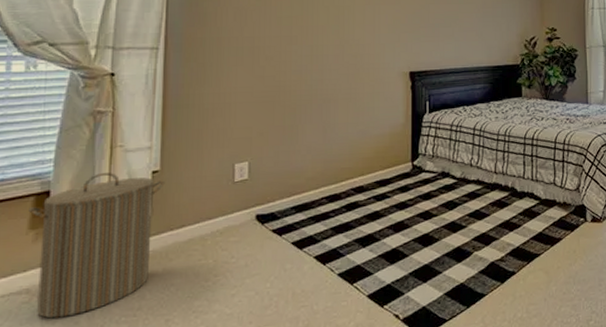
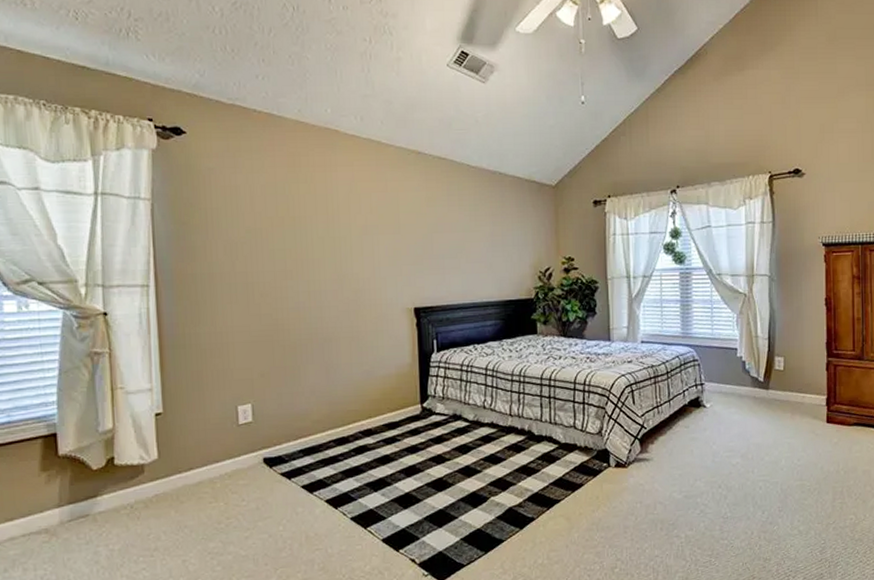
laundry hamper: present [28,173,165,319] -> none [38,415,169,558]

